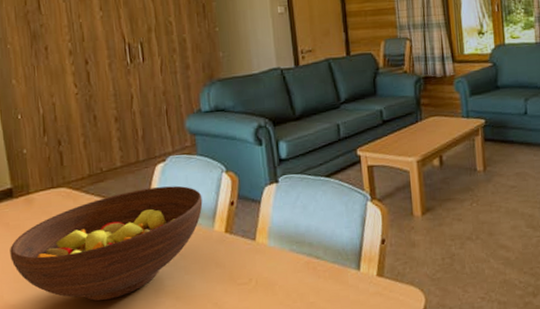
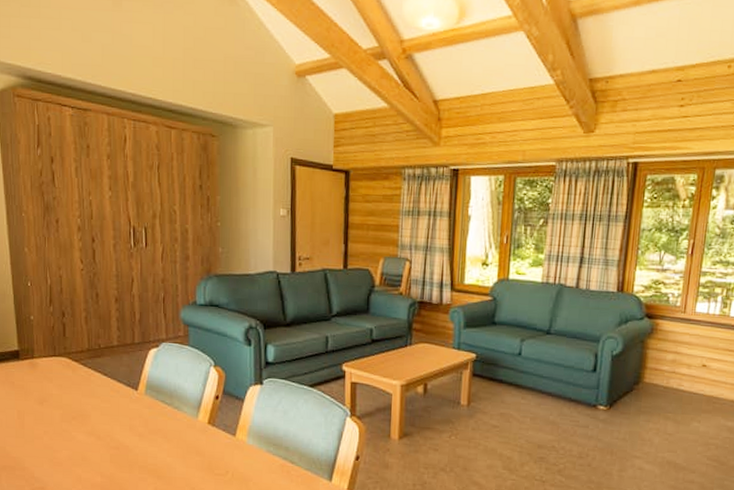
fruit bowl: present [10,185,203,302] -> none [14,370,190,468]

